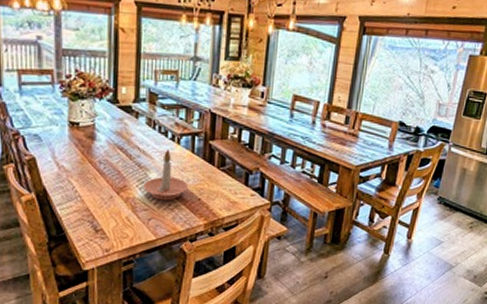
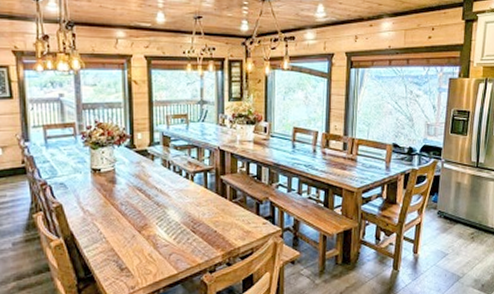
candle holder: present [144,149,188,201] -> none [163,186,204,236]

